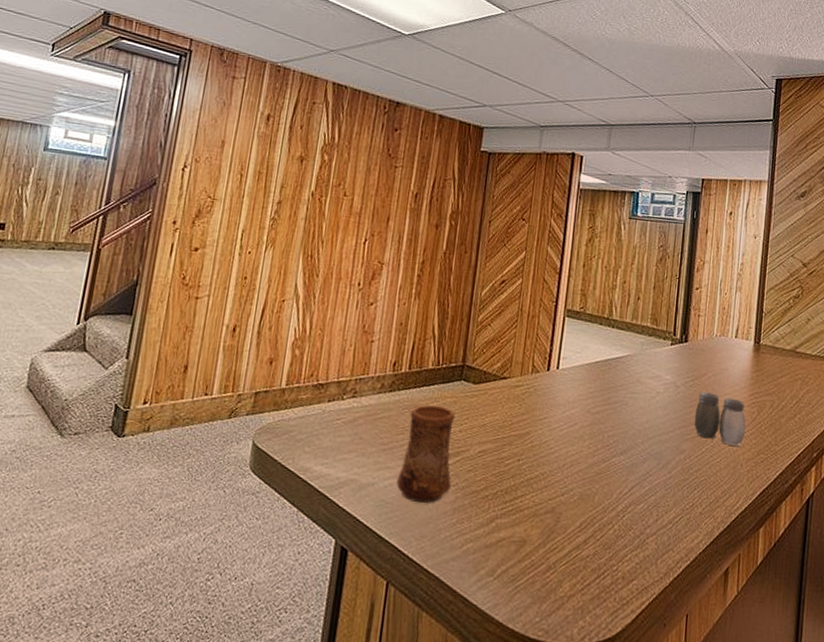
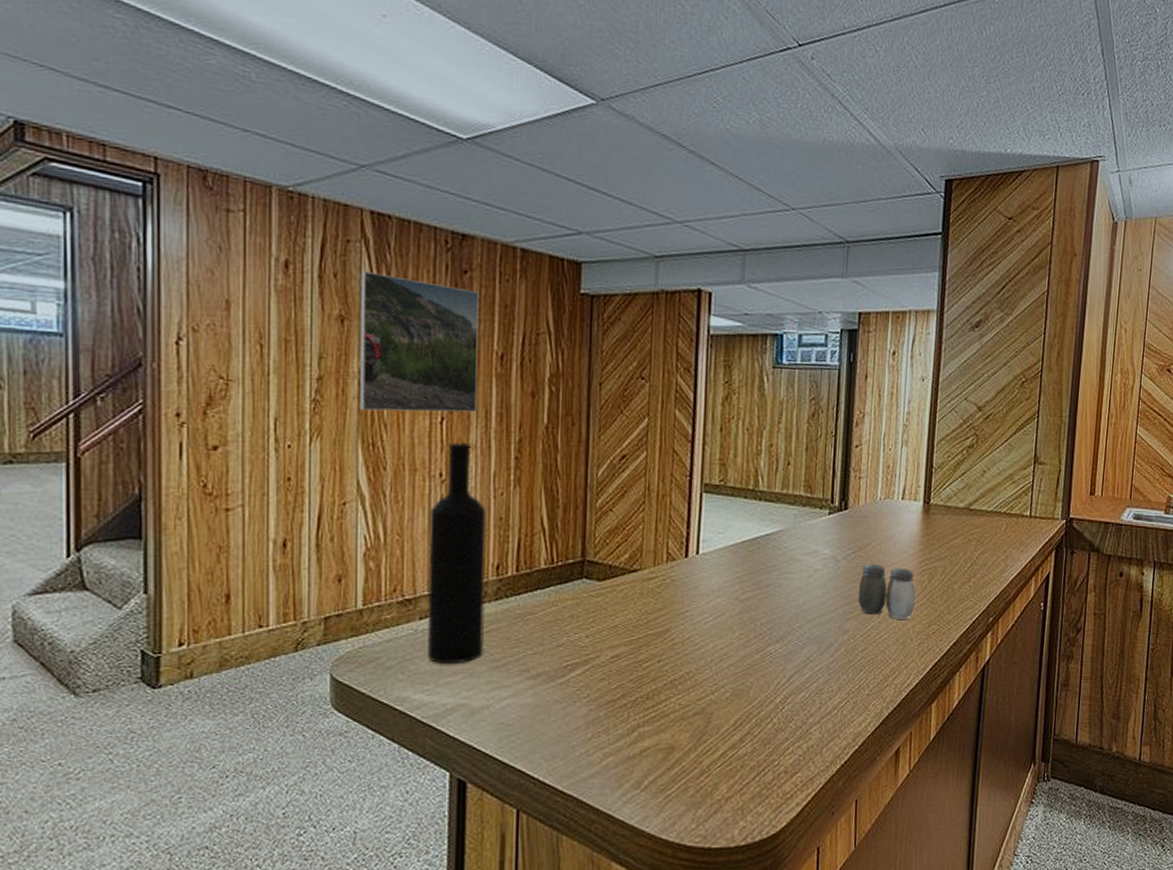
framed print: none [305,125,405,237] -> present [359,270,479,412]
wine bottle: none [330,259,391,443] -> present [427,442,487,665]
cup: present [396,405,456,504] -> none [516,610,582,722]

